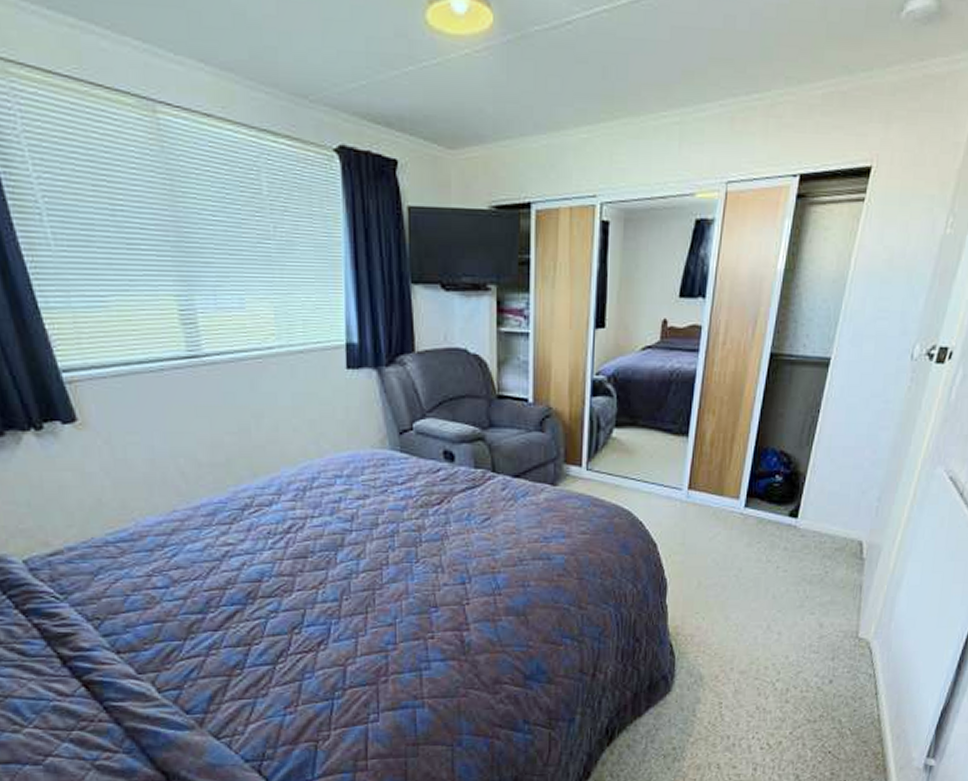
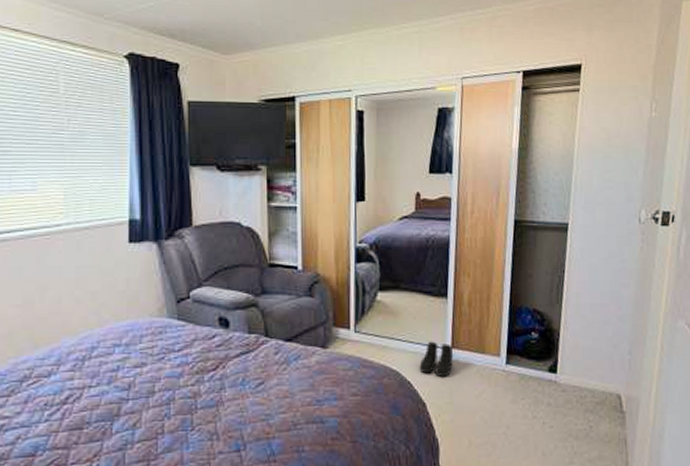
boots: none [652,481,689,517] -> present [419,341,453,376]

